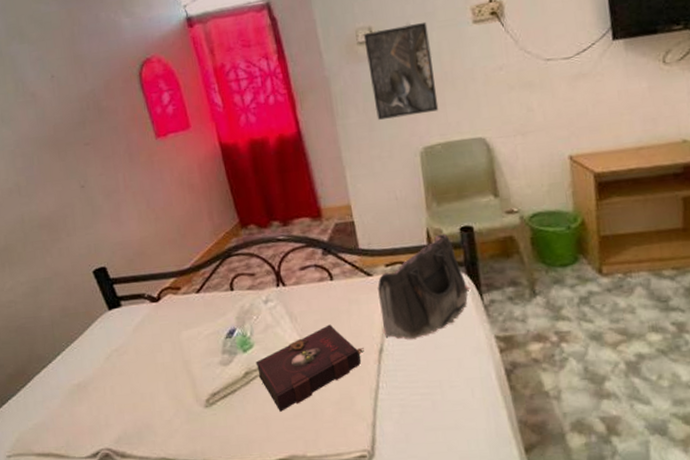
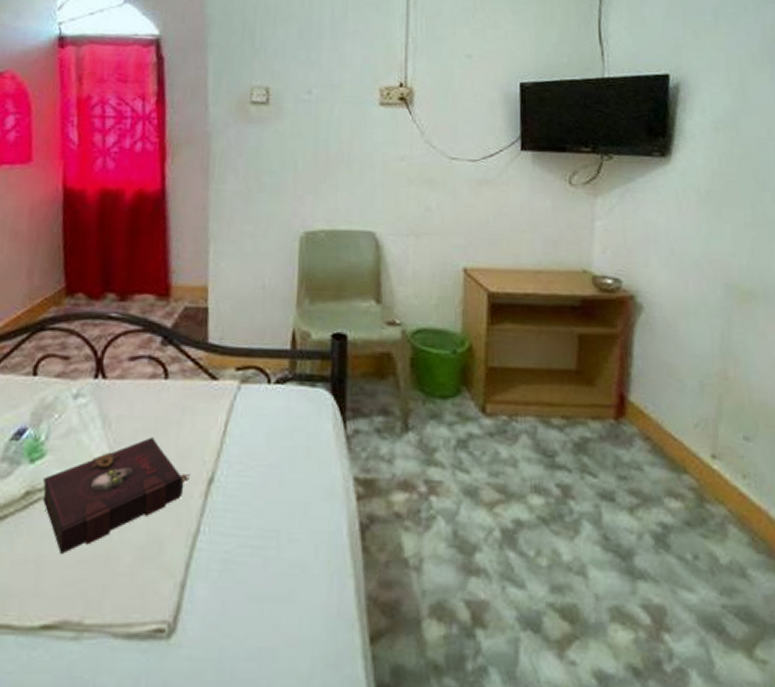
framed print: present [363,21,439,120] -> none [257,93,331,193]
saddlebag: present [378,233,471,340] -> none [218,338,333,471]

